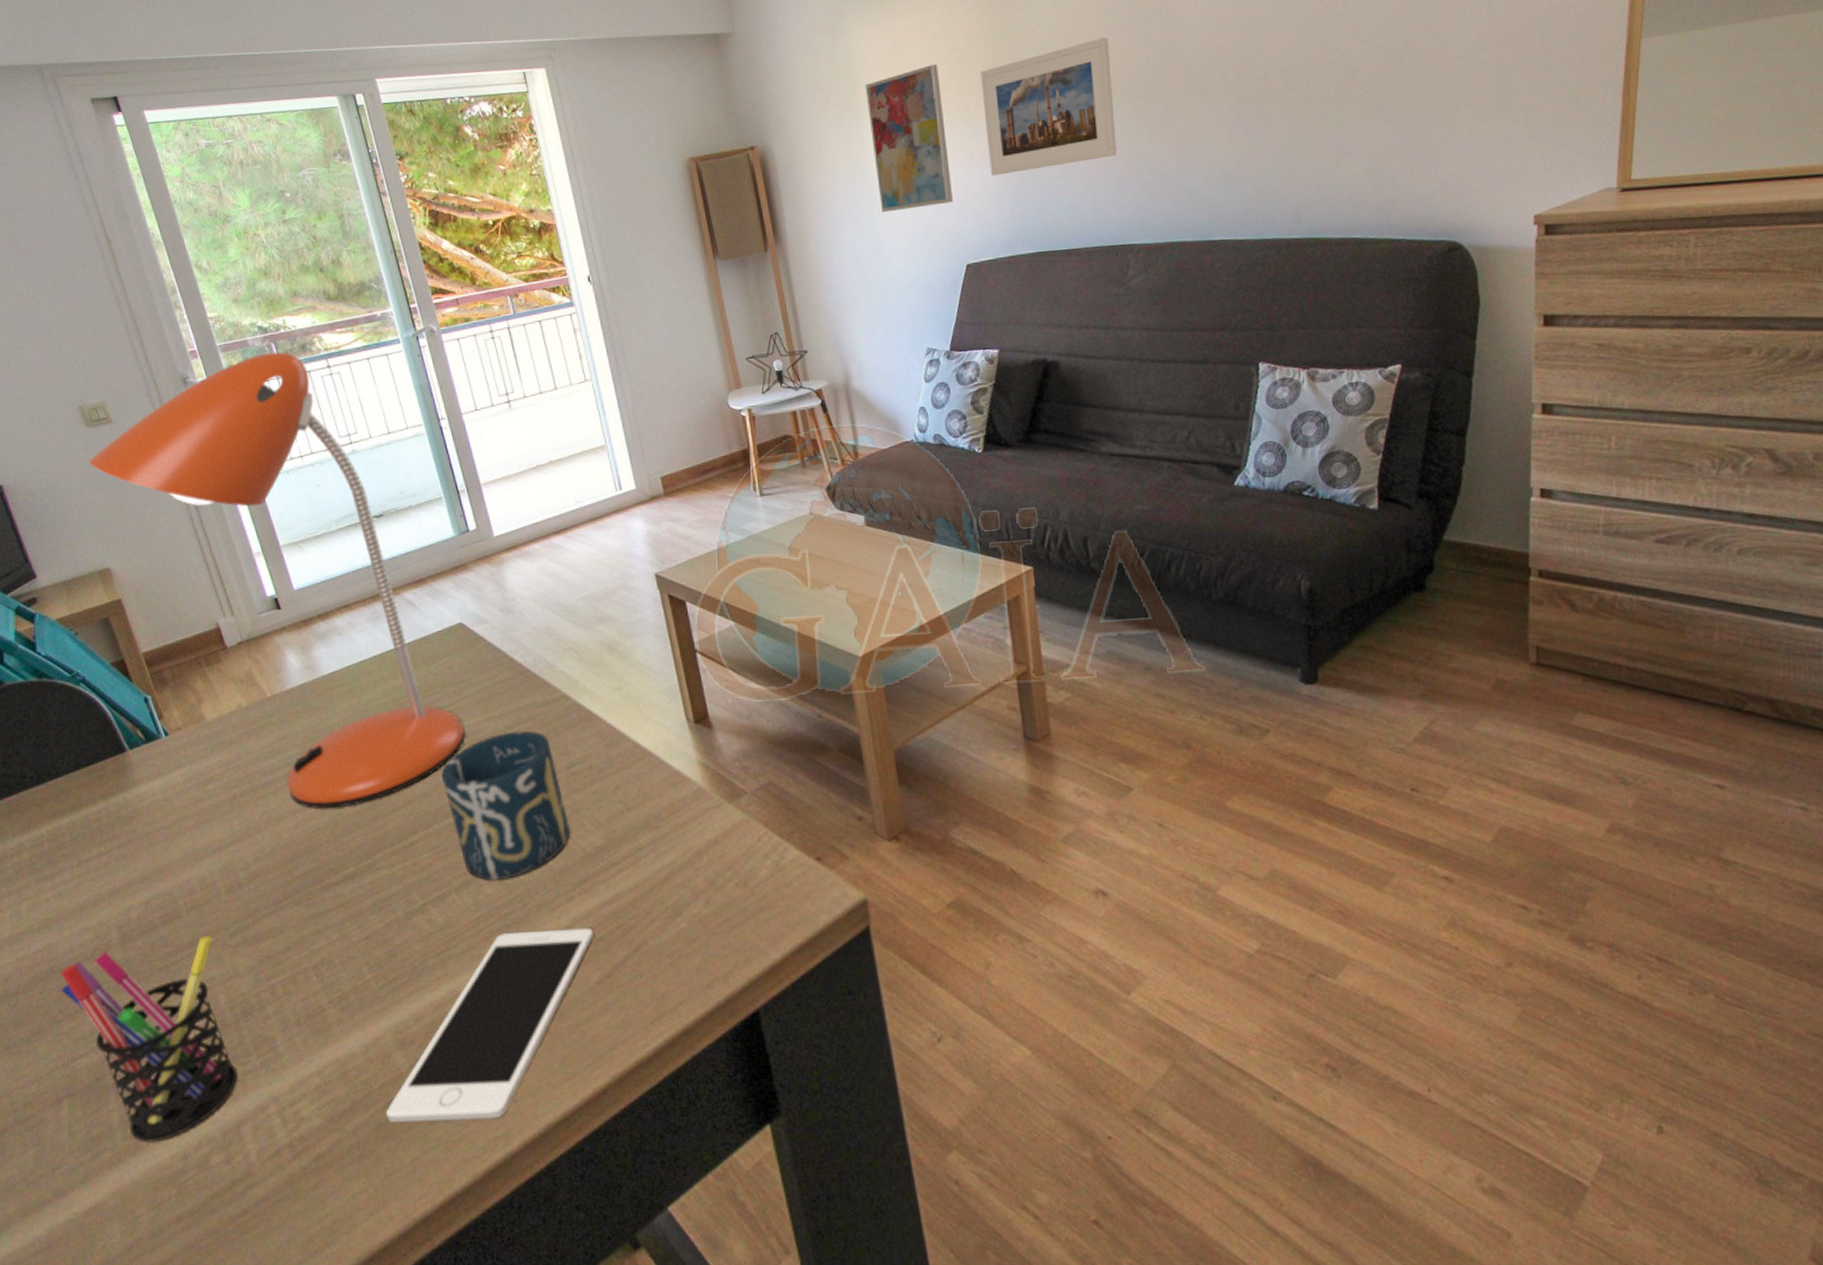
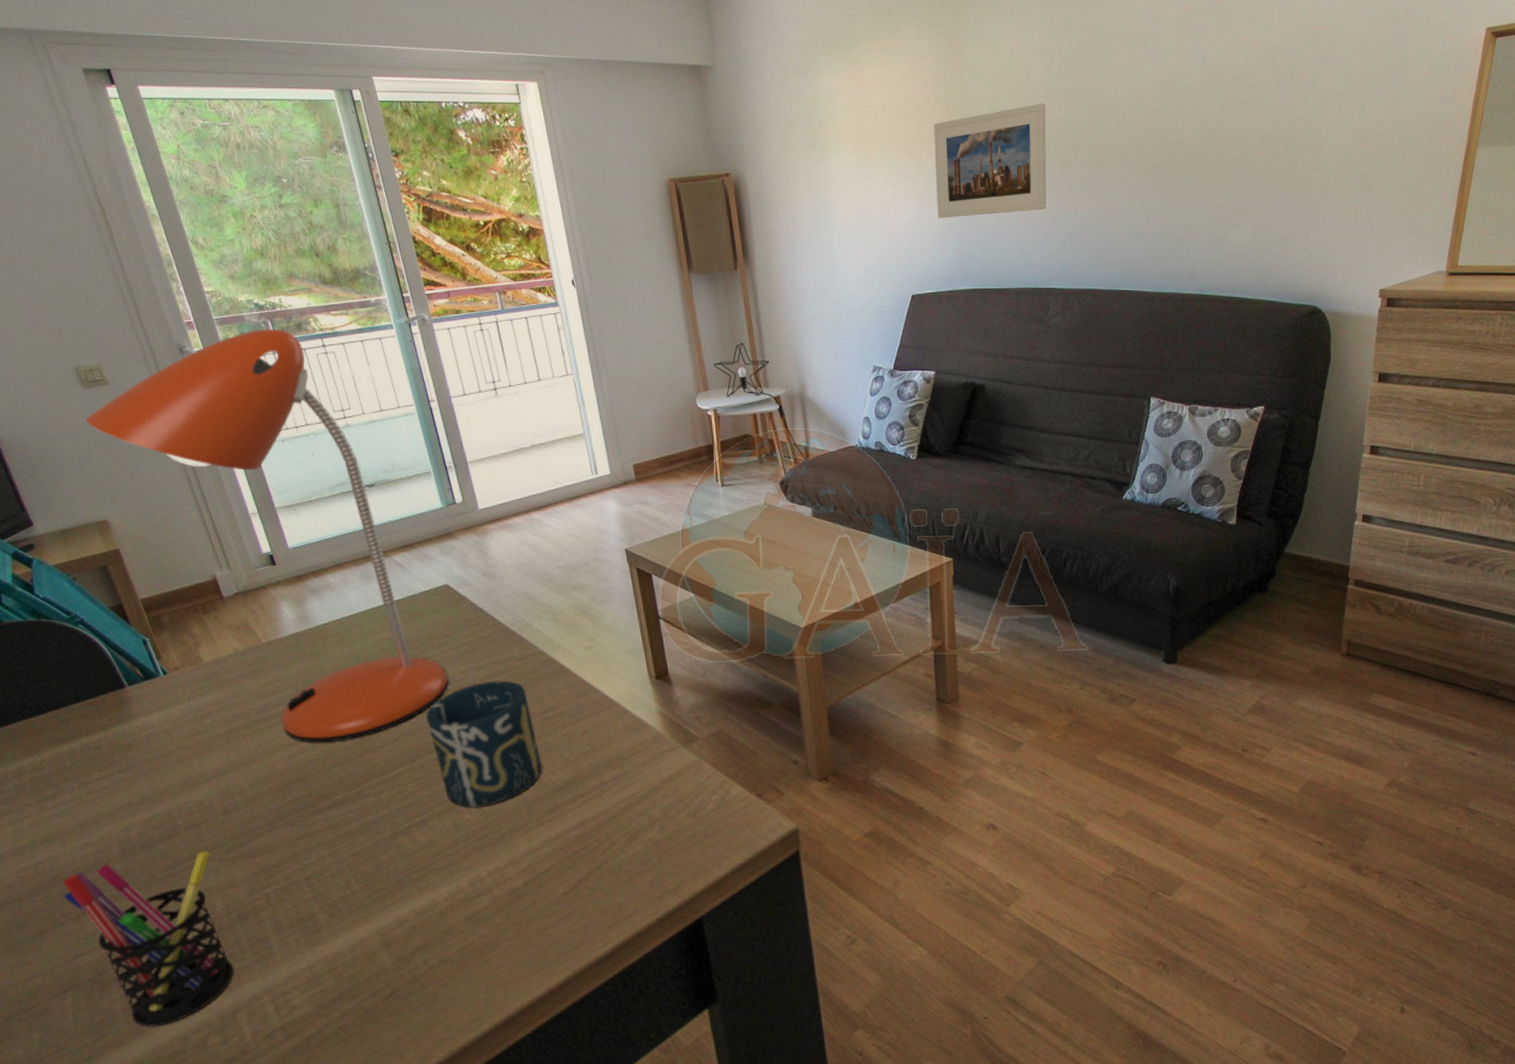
cell phone: present [385,927,593,1123] -> none [370,848,560,1010]
wall art: present [865,64,953,213] -> none [831,112,903,243]

